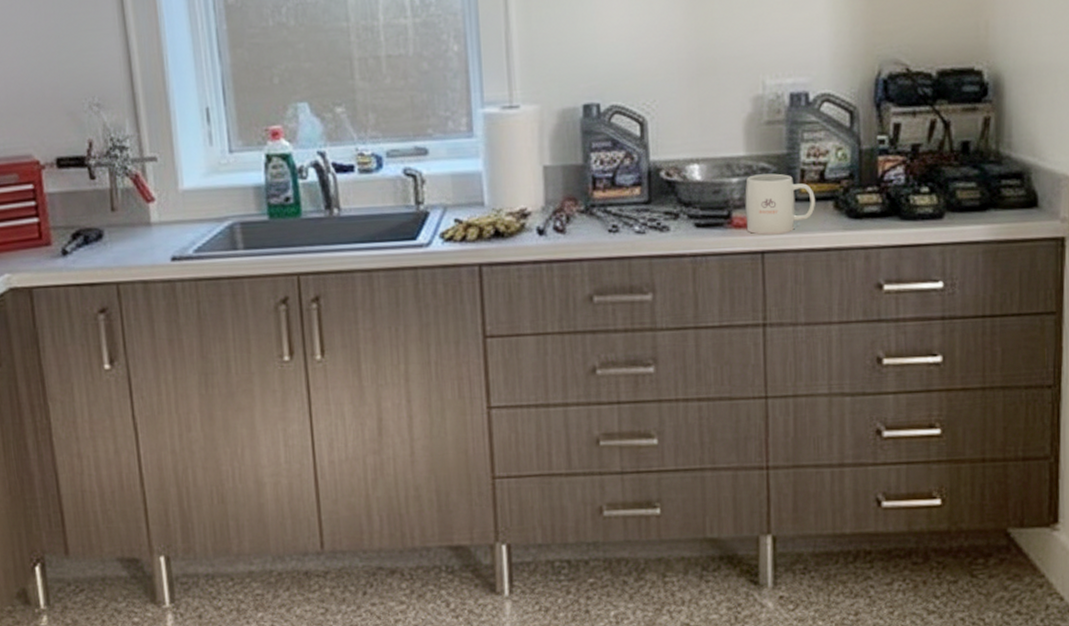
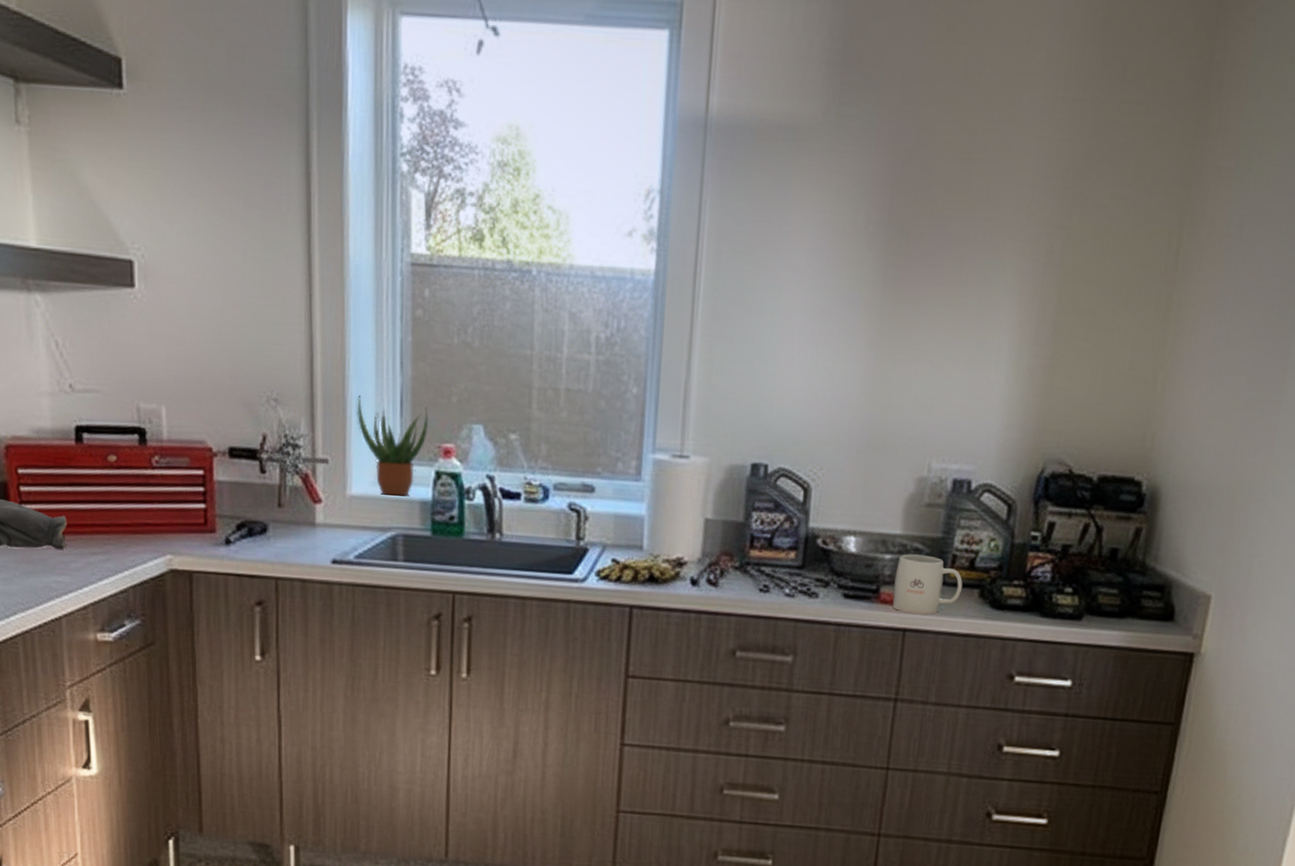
potted plant: none [179,89,254,186] -> present [357,395,429,497]

